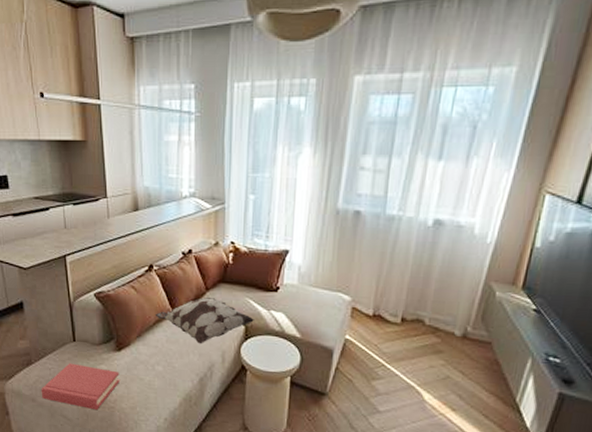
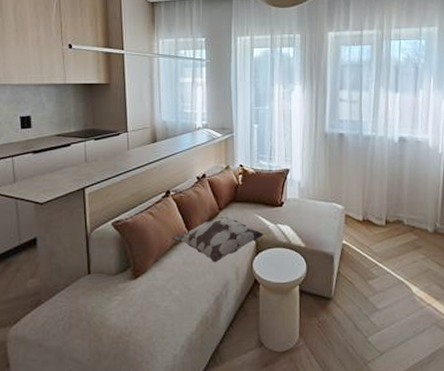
hardback book: present [41,363,120,411] -> none [49,298,135,347]

